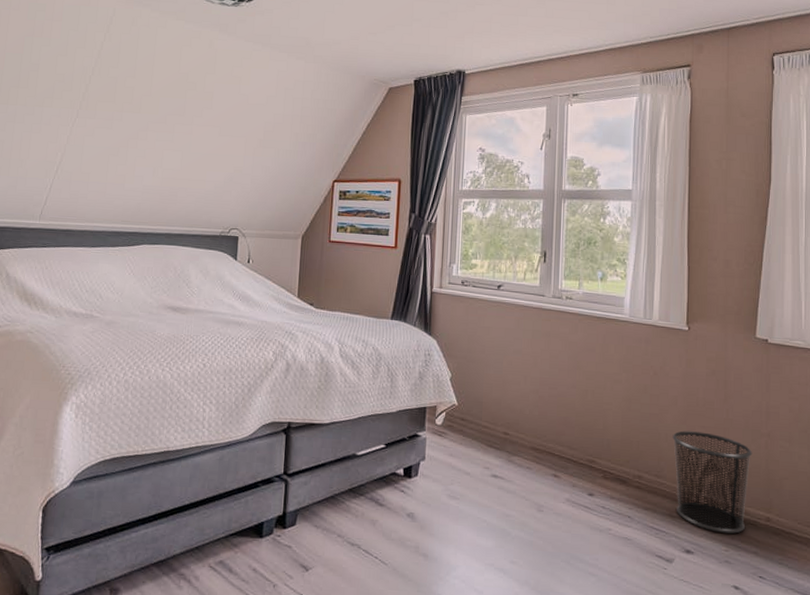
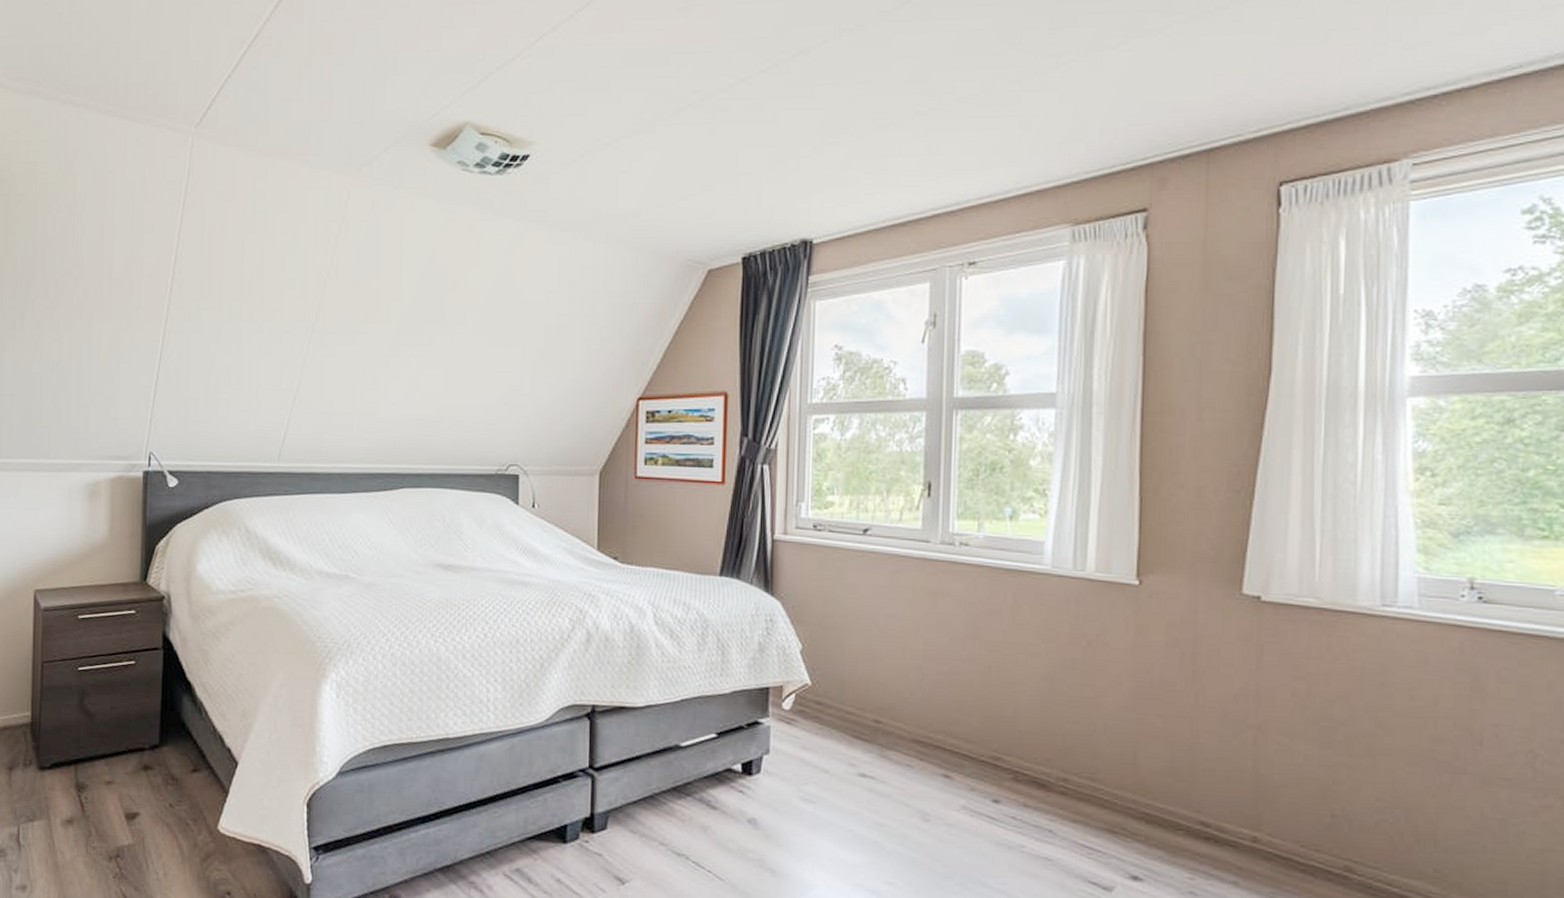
waste bin: present [672,430,753,534] -> none [1113,720,1233,857]

